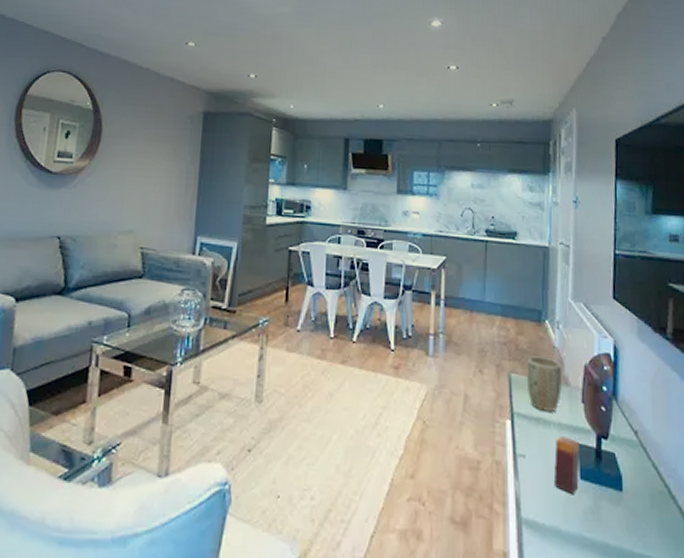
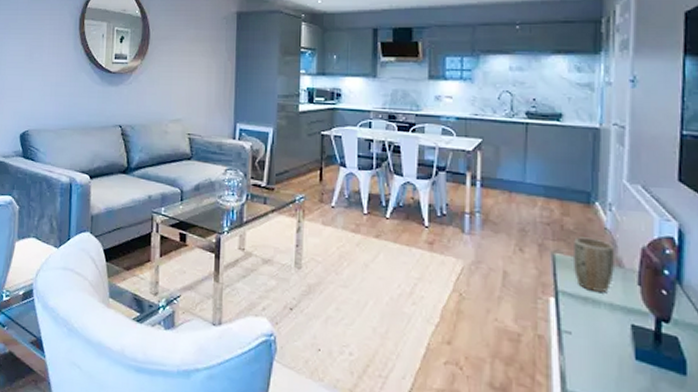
candle: present [553,436,580,494] -> none [603,316,635,373]

